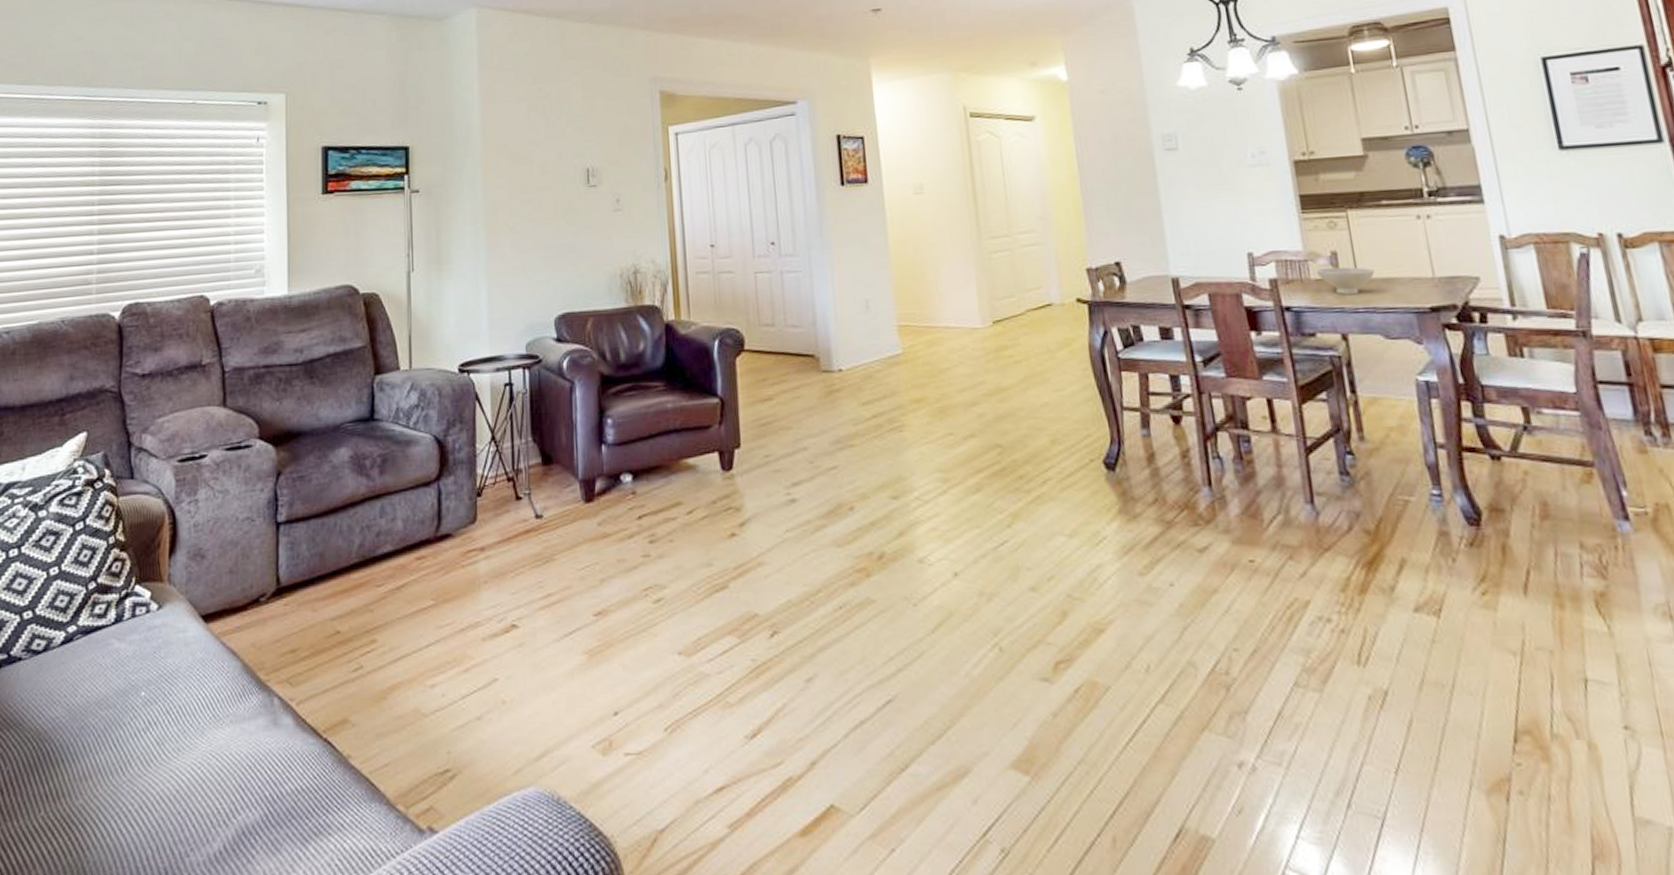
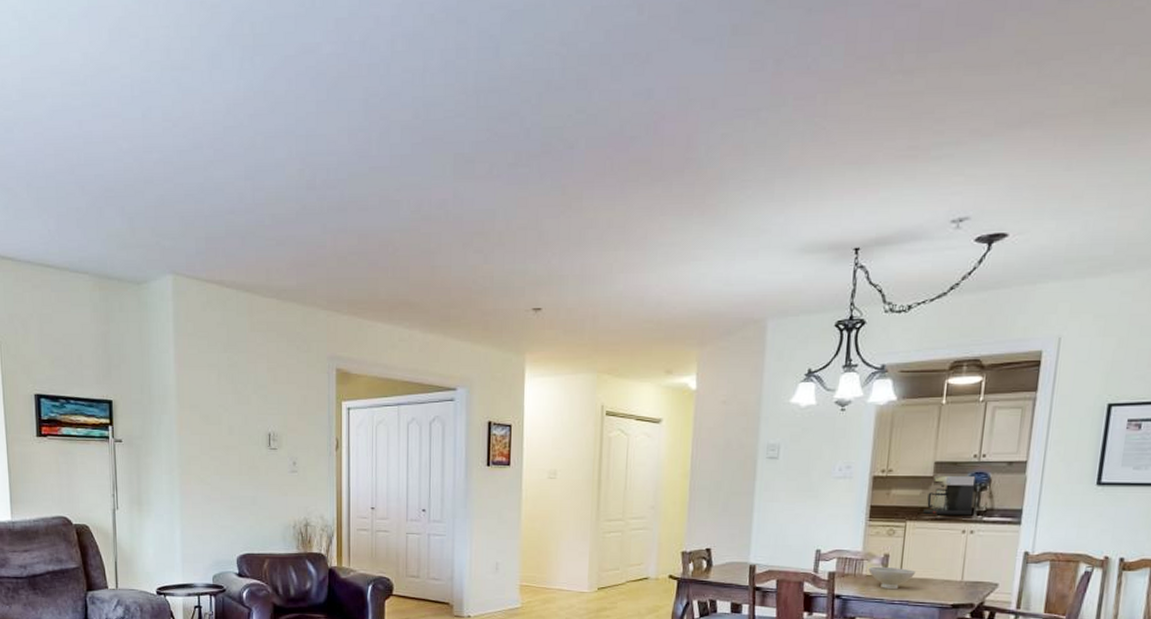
coffee maker: none [1363,150,1424,201] -> present [923,475,976,516]

